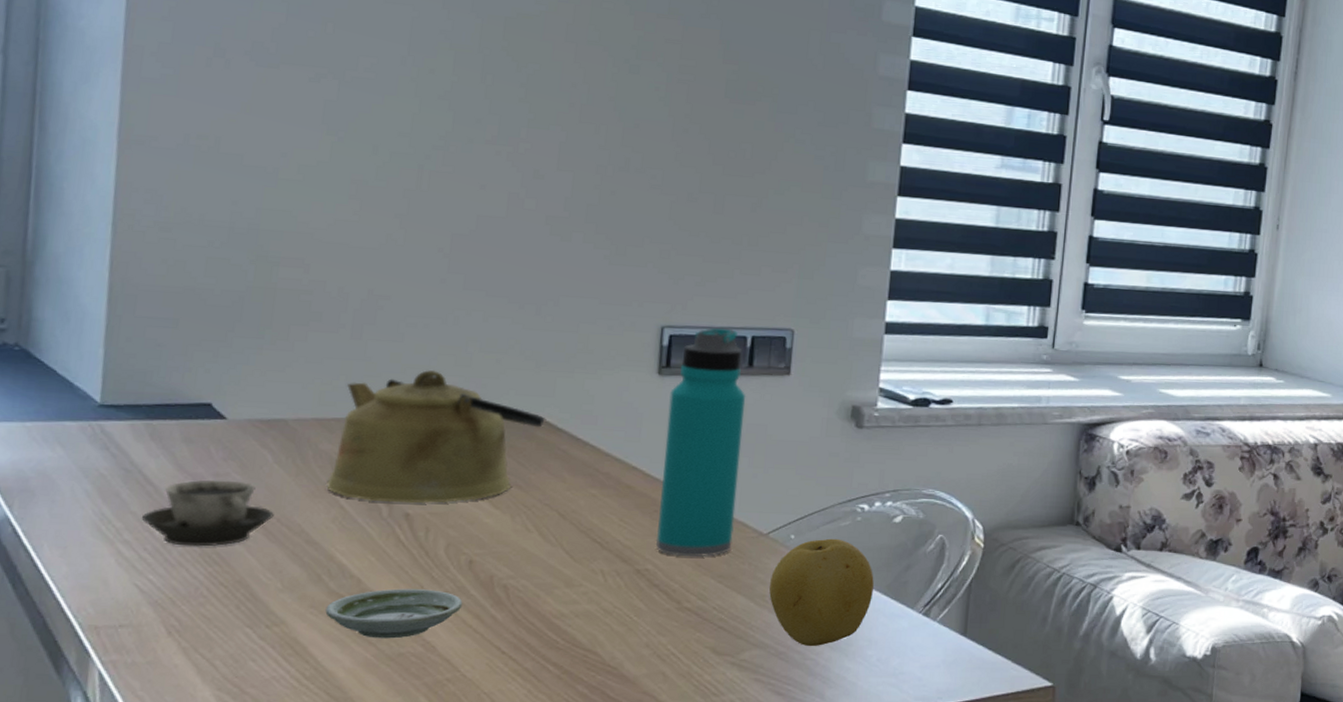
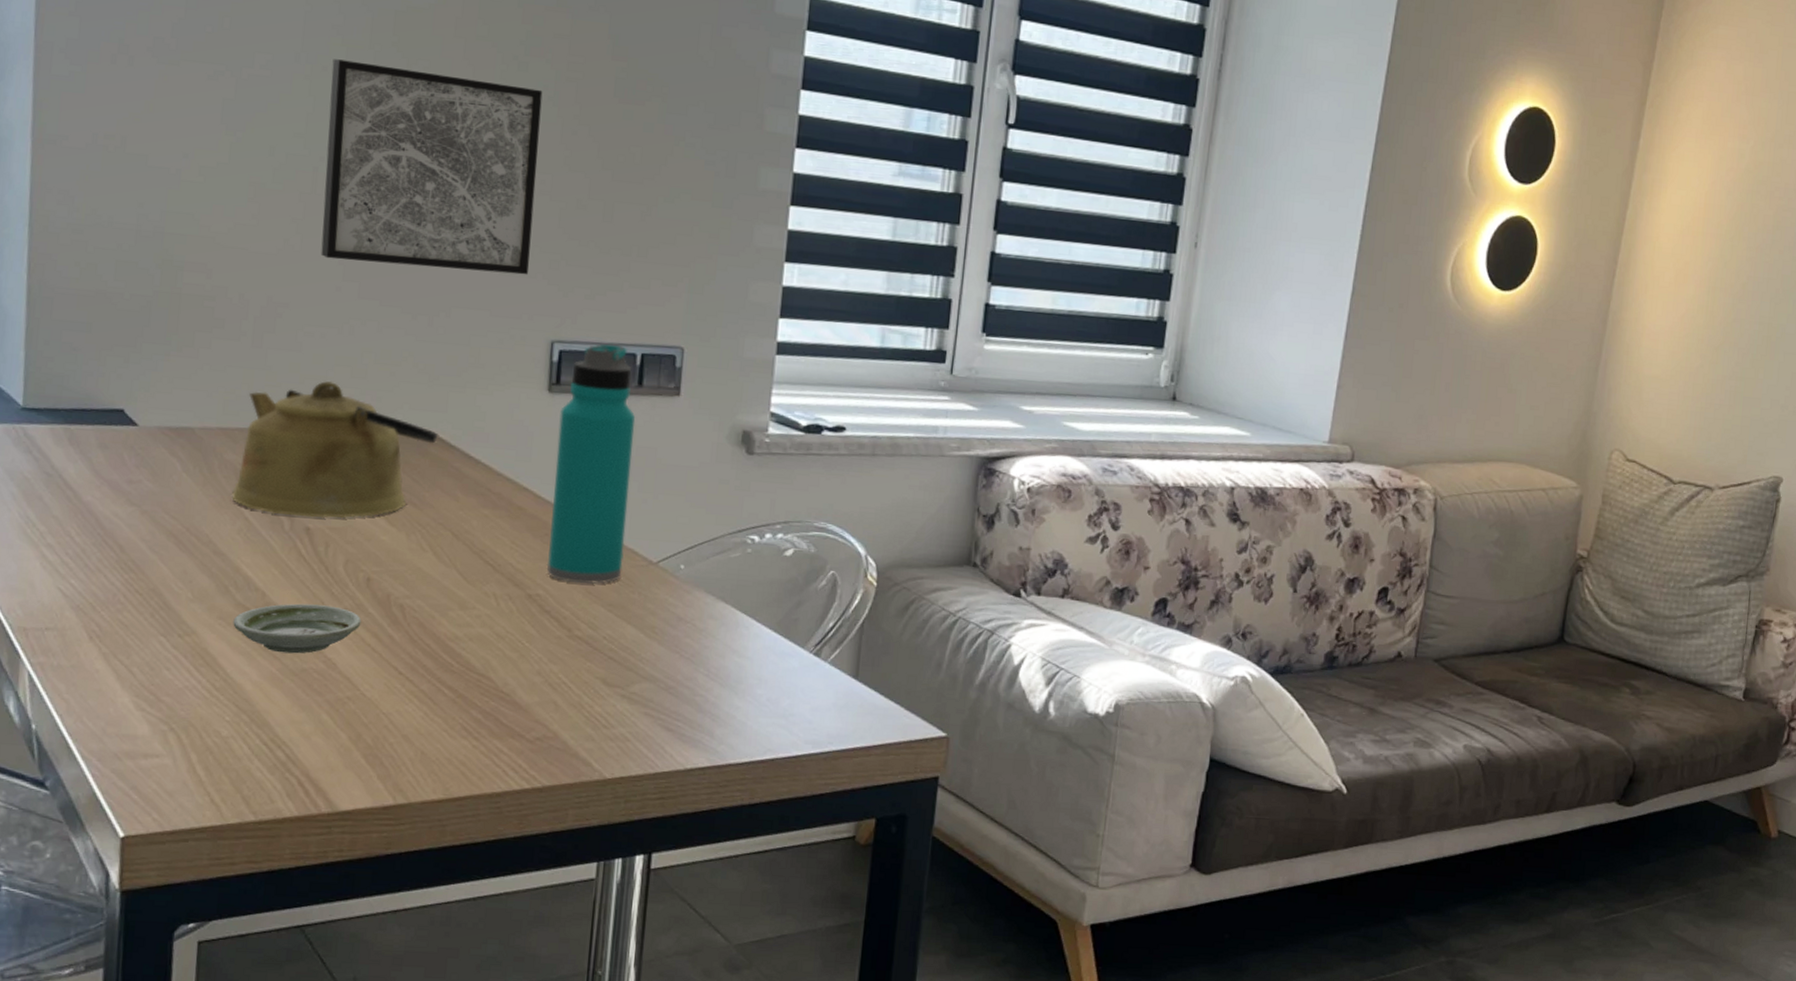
cup: present [141,479,274,547] -> none [62,486,184,554]
wall art: none [425,62,654,265] -> present [320,59,543,275]
fruit: present [769,538,874,647] -> none [659,570,764,683]

